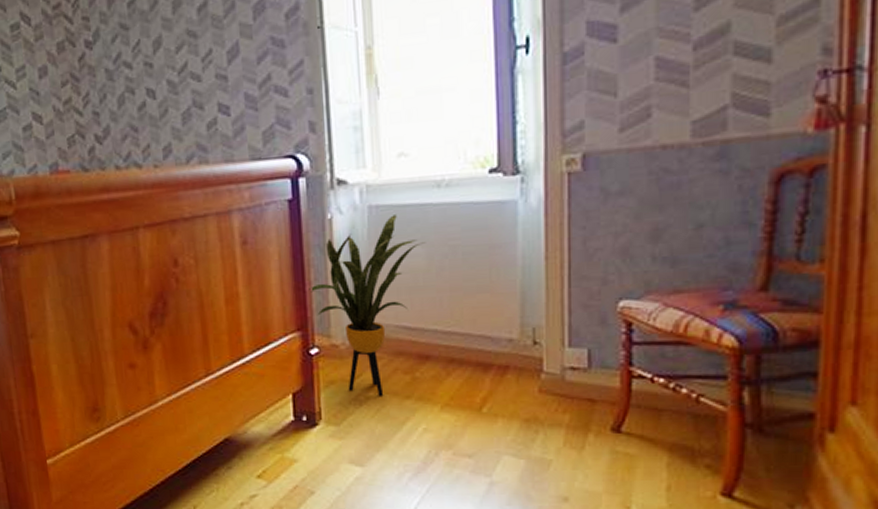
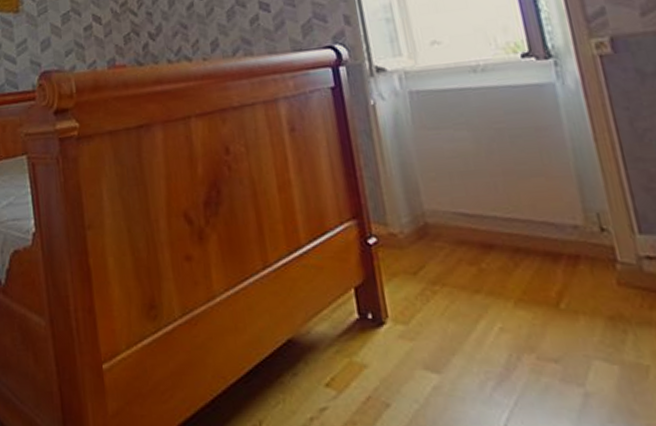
house plant: present [309,215,426,396] -> none [360,99,471,290]

